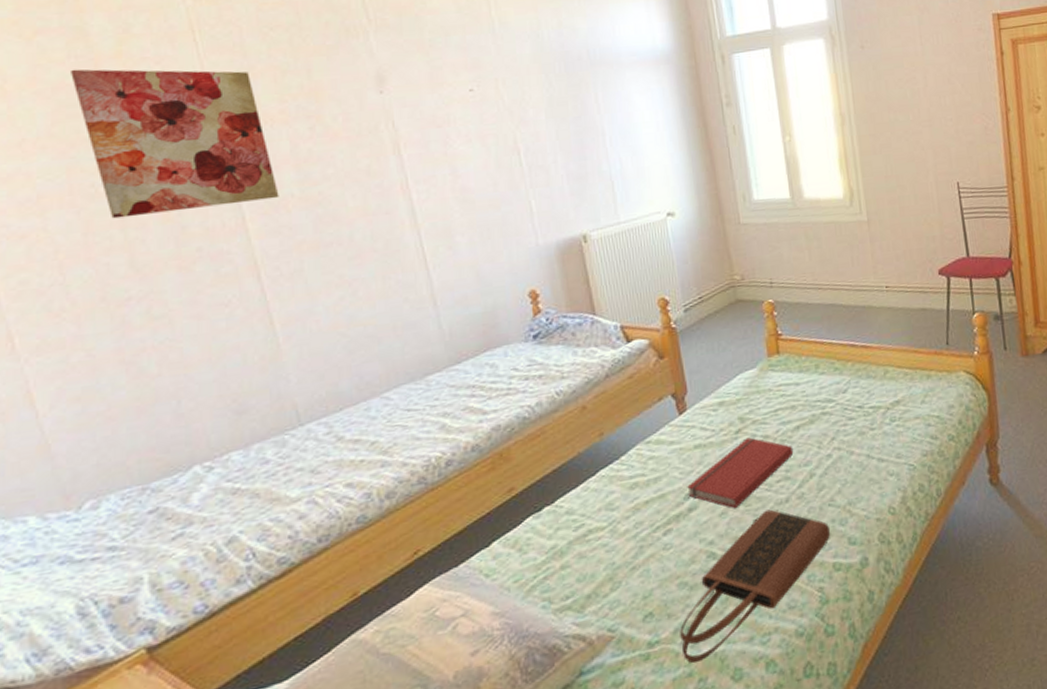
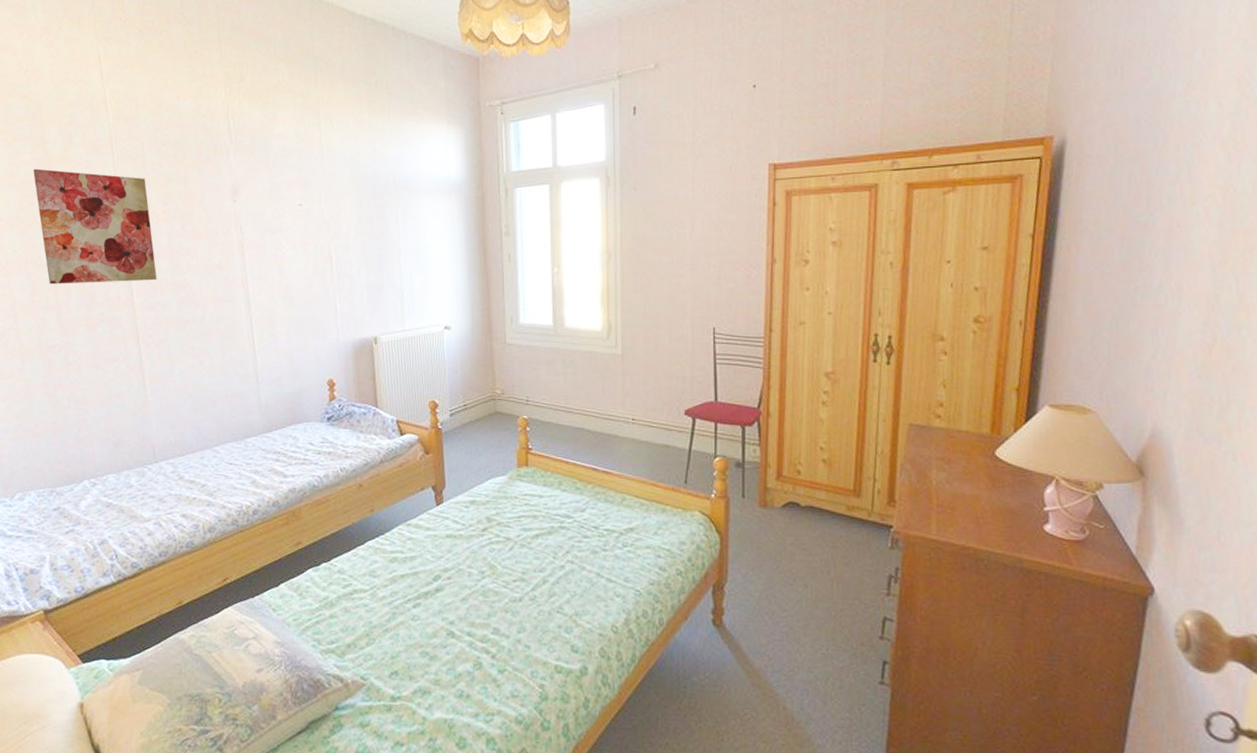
tote bag: present [680,509,831,664] -> none [418,604,556,724]
book: present [687,437,794,509] -> none [436,536,531,598]

